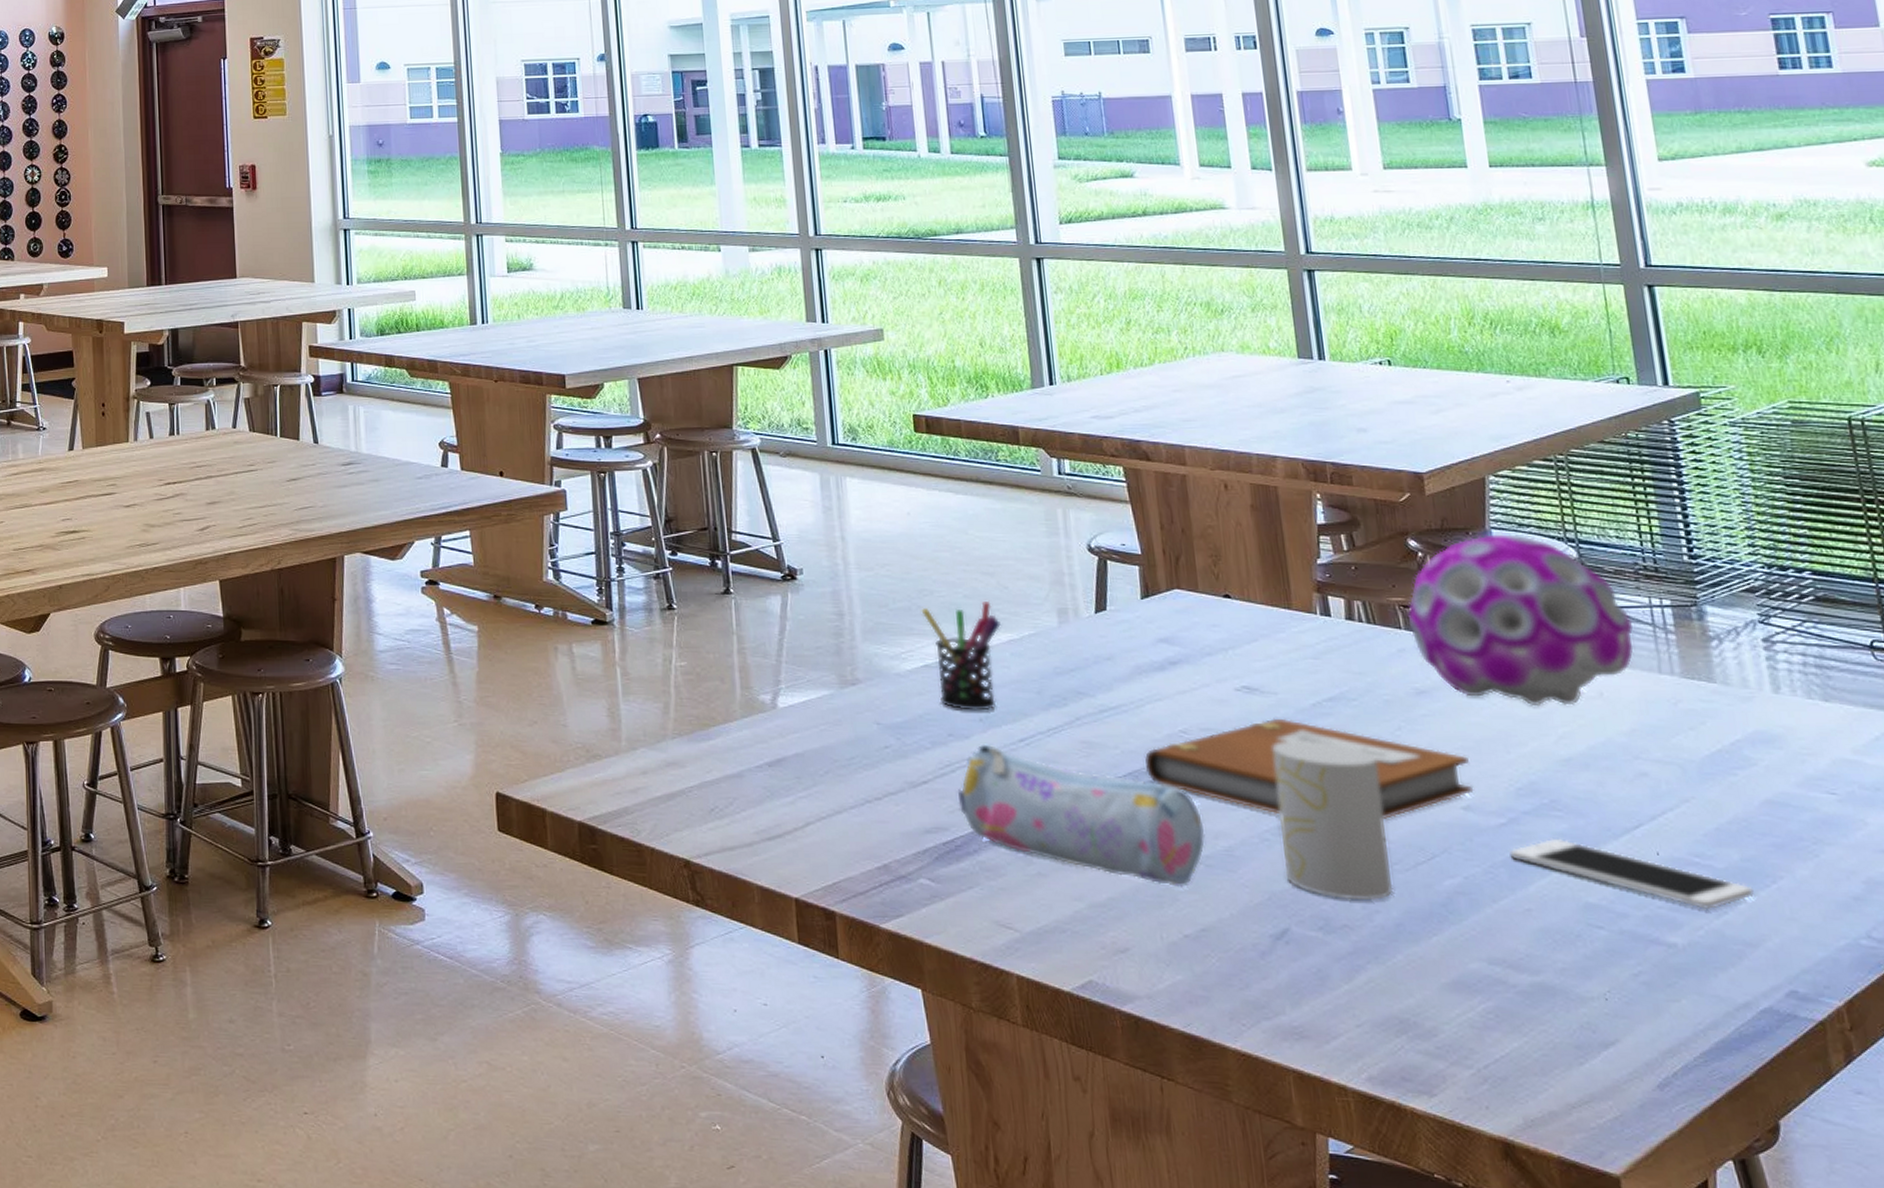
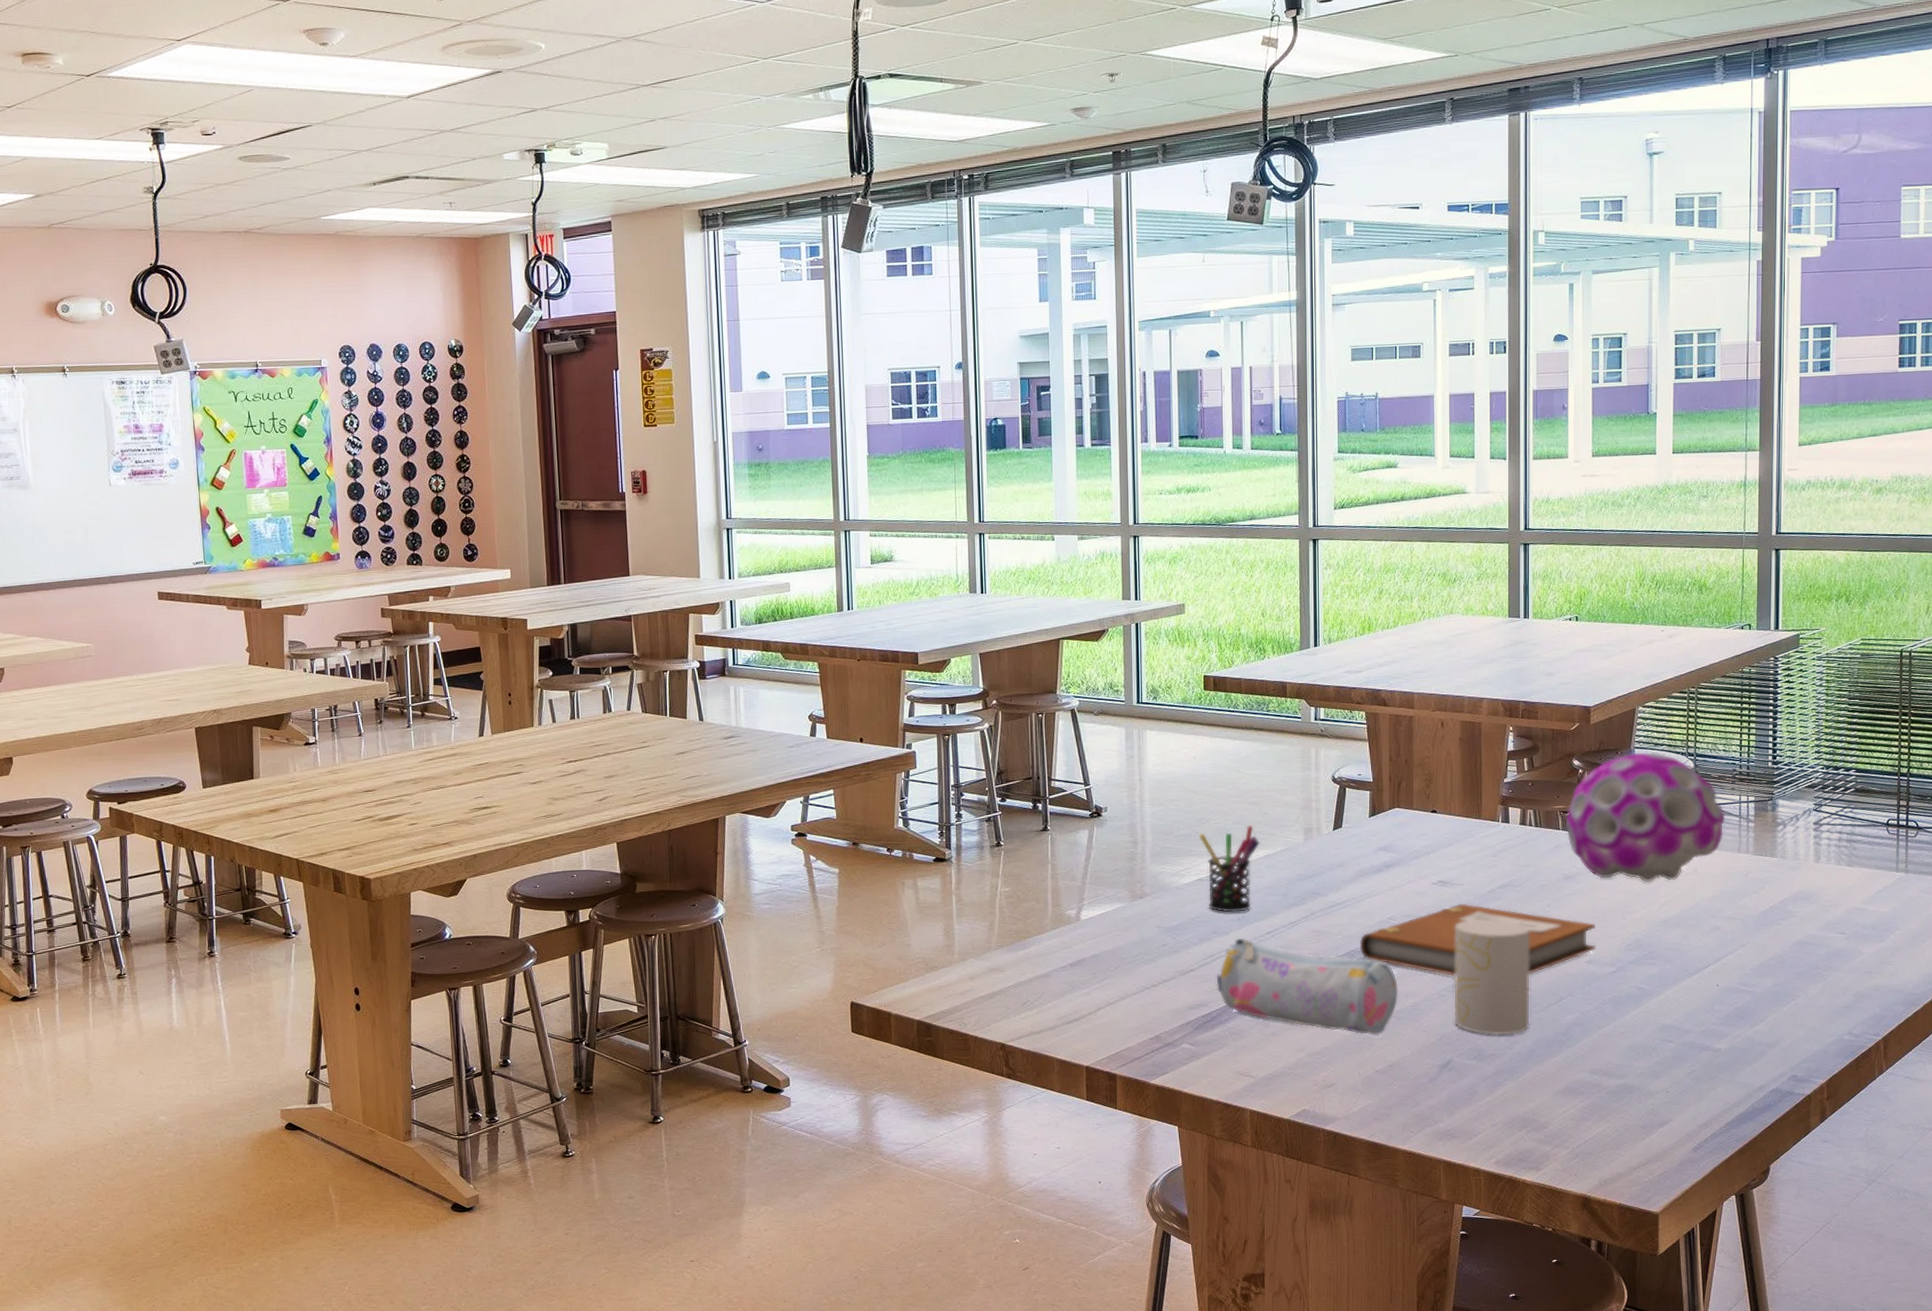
cell phone: present [1509,838,1754,911] -> none [1615,979,1778,1024]

